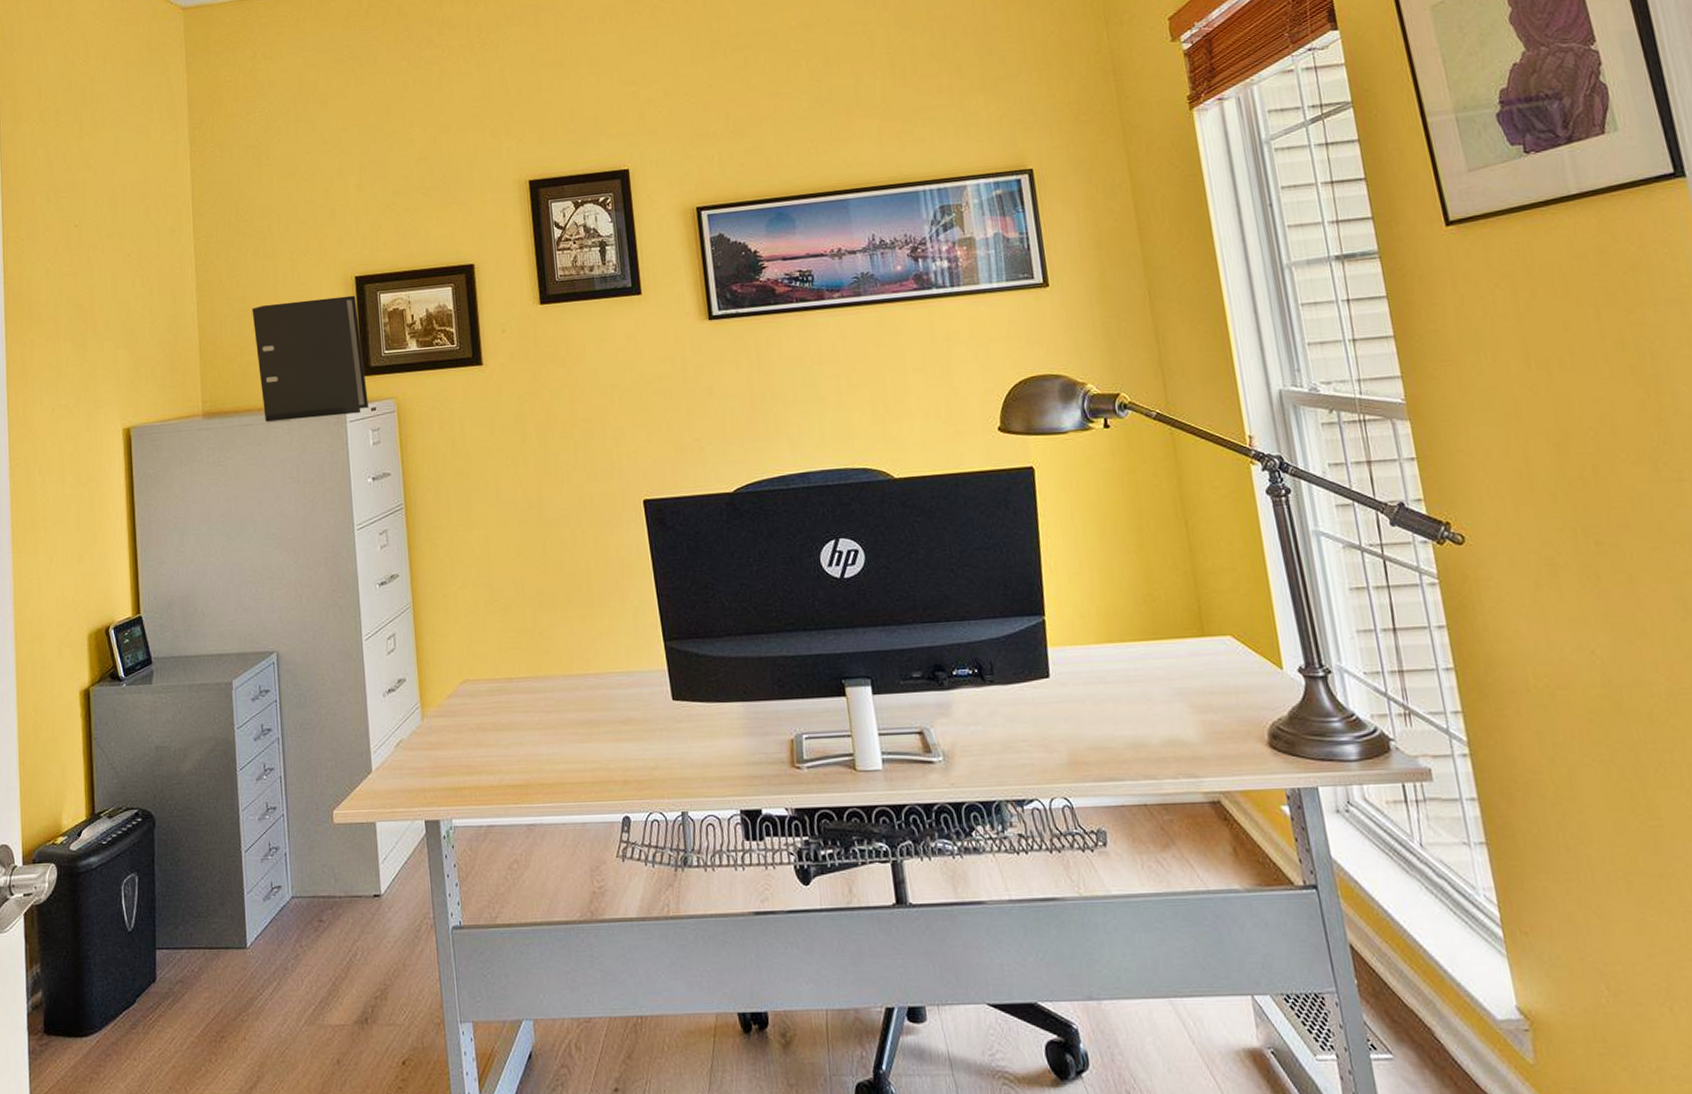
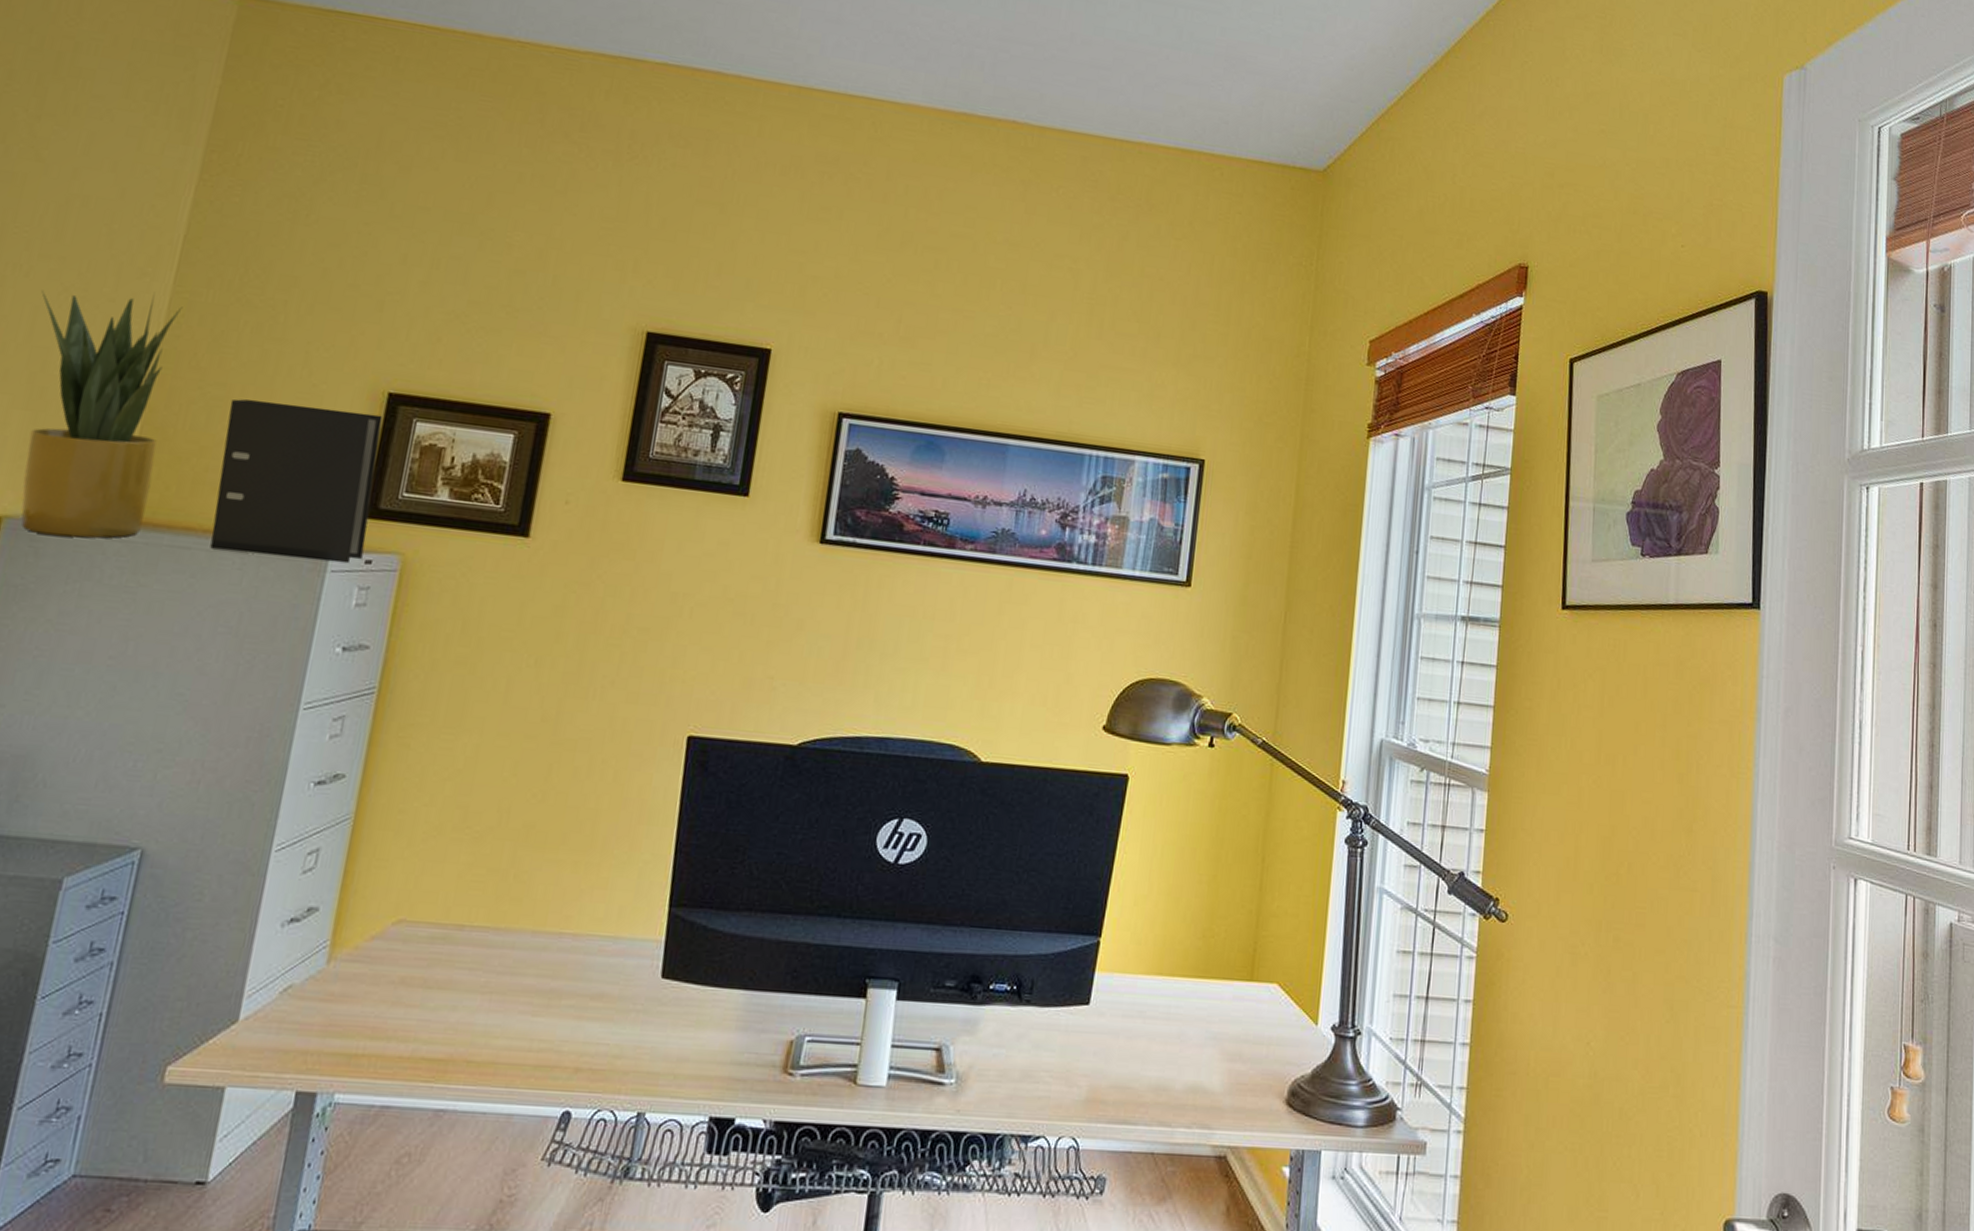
planter: none [114,243,218,435] -> present [20,290,183,538]

